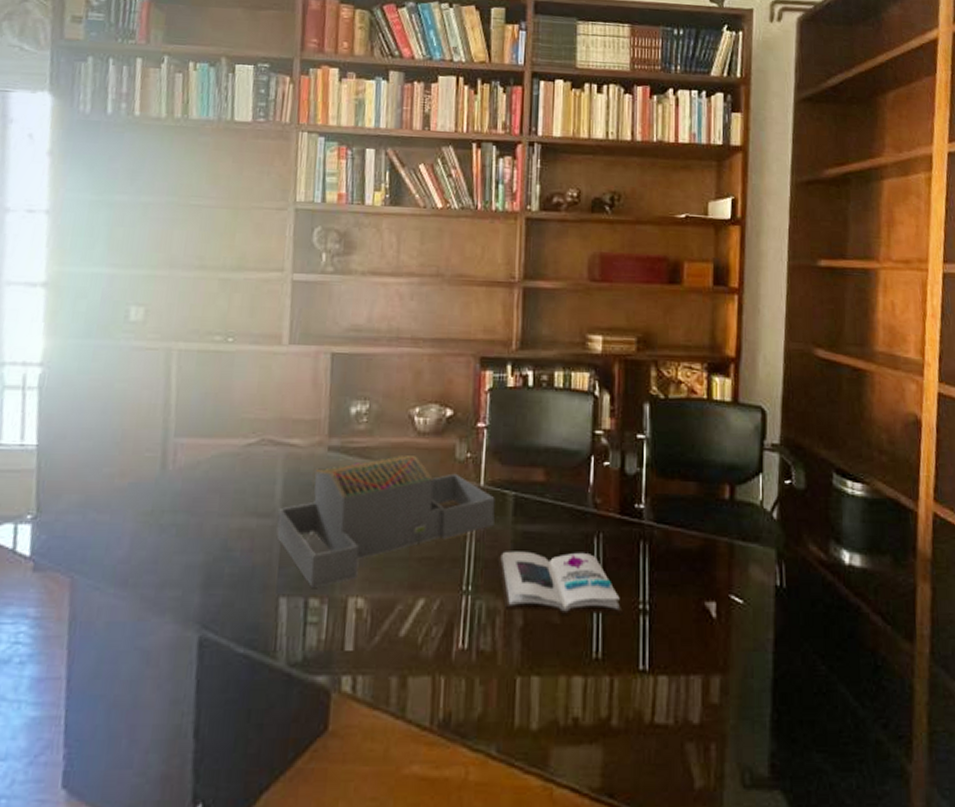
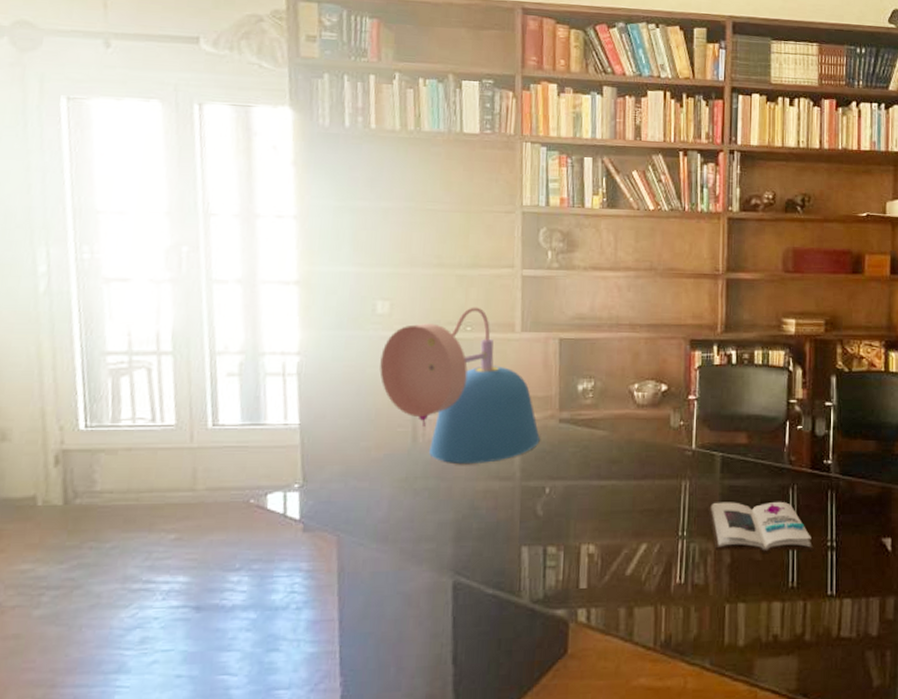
desk lamp: none [129,315,306,498] -> present [380,307,540,465]
architectural model: present [276,455,495,588] -> none [517,425,705,538]

